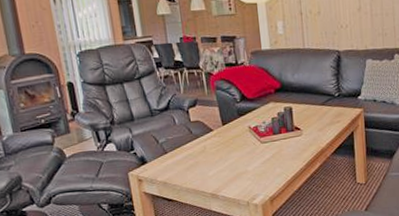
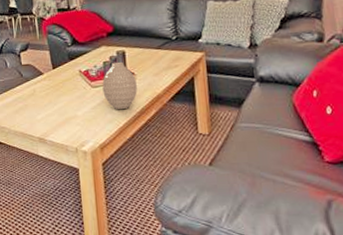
vase: none [271,117,304,164] -> present [102,61,138,110]

